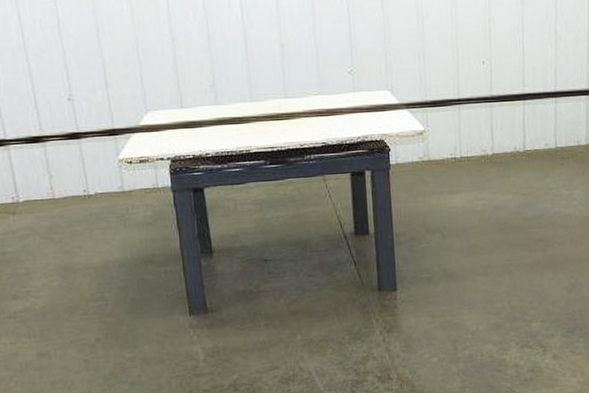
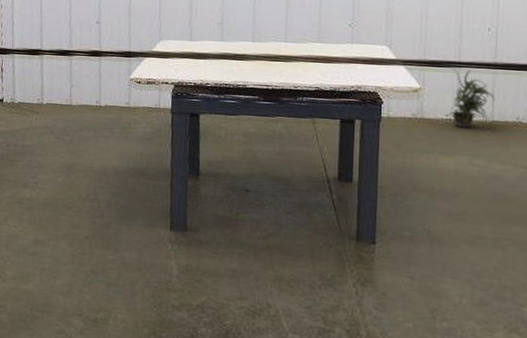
potted plant: none [451,106,494,165] -> present [447,69,495,129]

